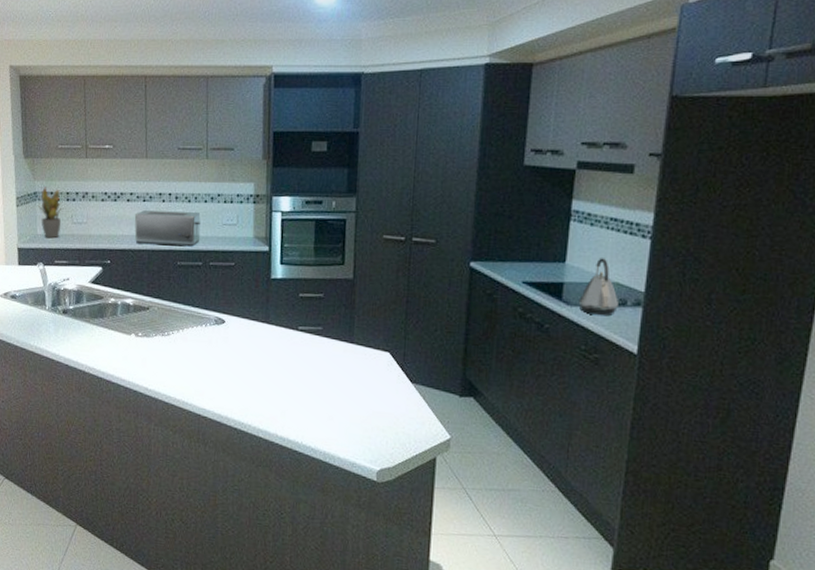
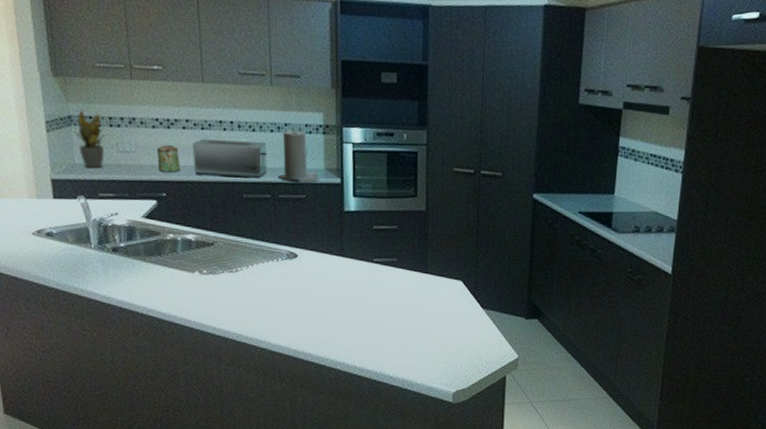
canister: none [104,216,124,242] -> present [156,145,180,173]
paper towel: none [209,201,248,252] -> present [277,130,319,184]
kettle: present [578,258,618,317] -> none [625,190,657,242]

